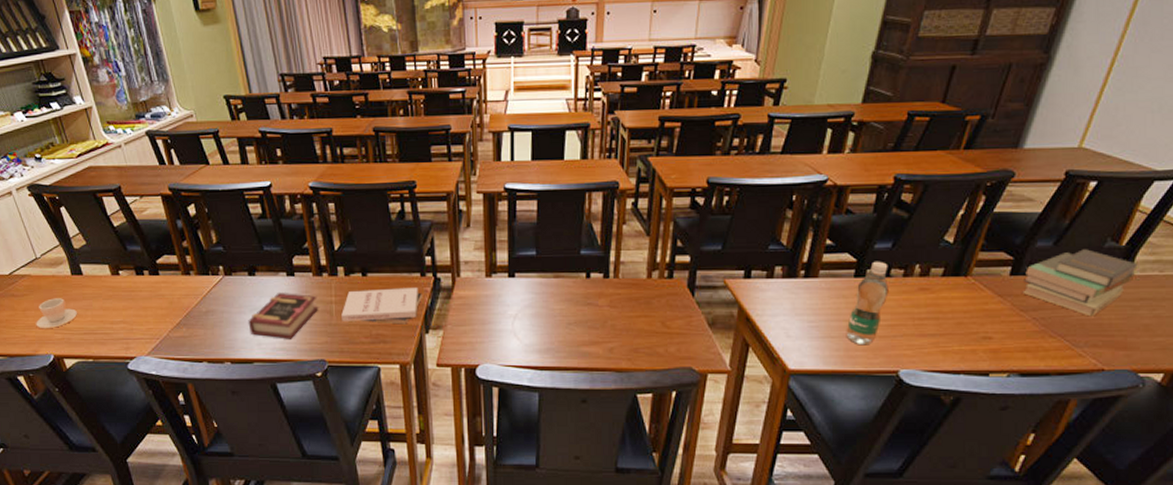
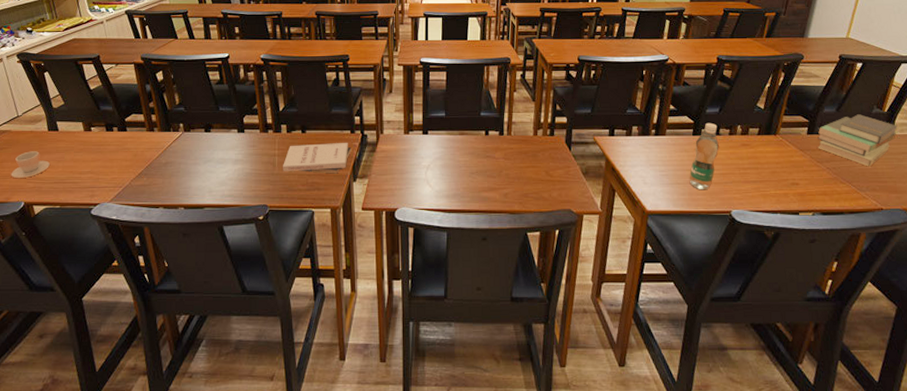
book: present [248,292,319,339] -> none [202,146,264,187]

